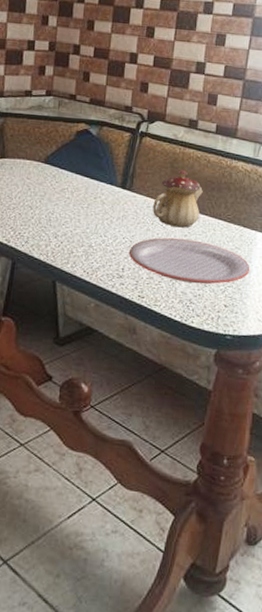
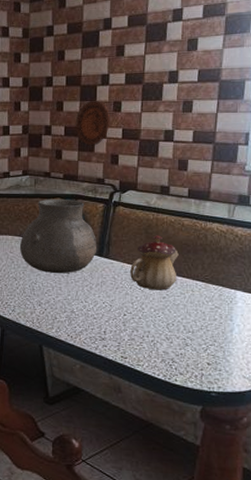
vase: none [37,123,120,205] -> present [19,198,96,274]
decorative plate: none [105,22,143,72] -> present [75,100,111,147]
plate: present [128,237,250,285] -> none [109,301,232,344]

